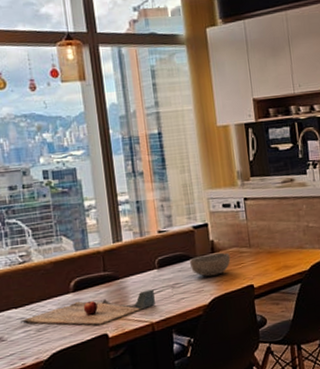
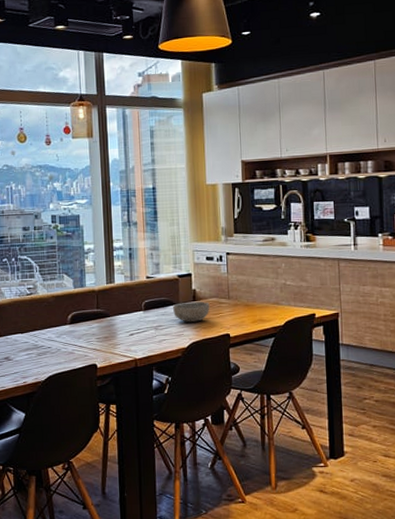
cutting board: present [20,289,155,325] -> none [25,329,139,356]

